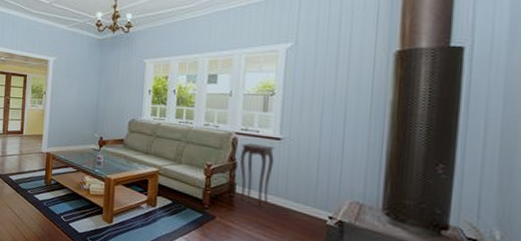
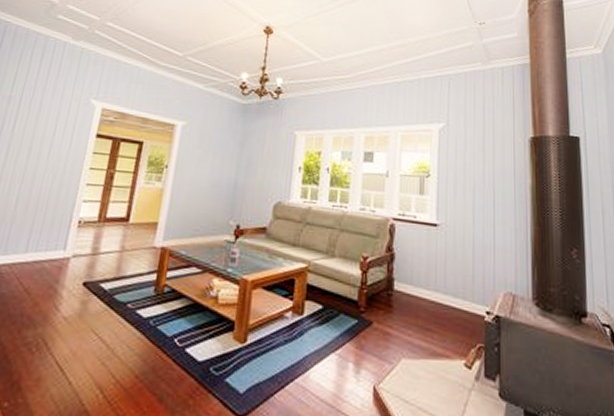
side table: present [239,142,275,206] -> none [397,229,432,305]

